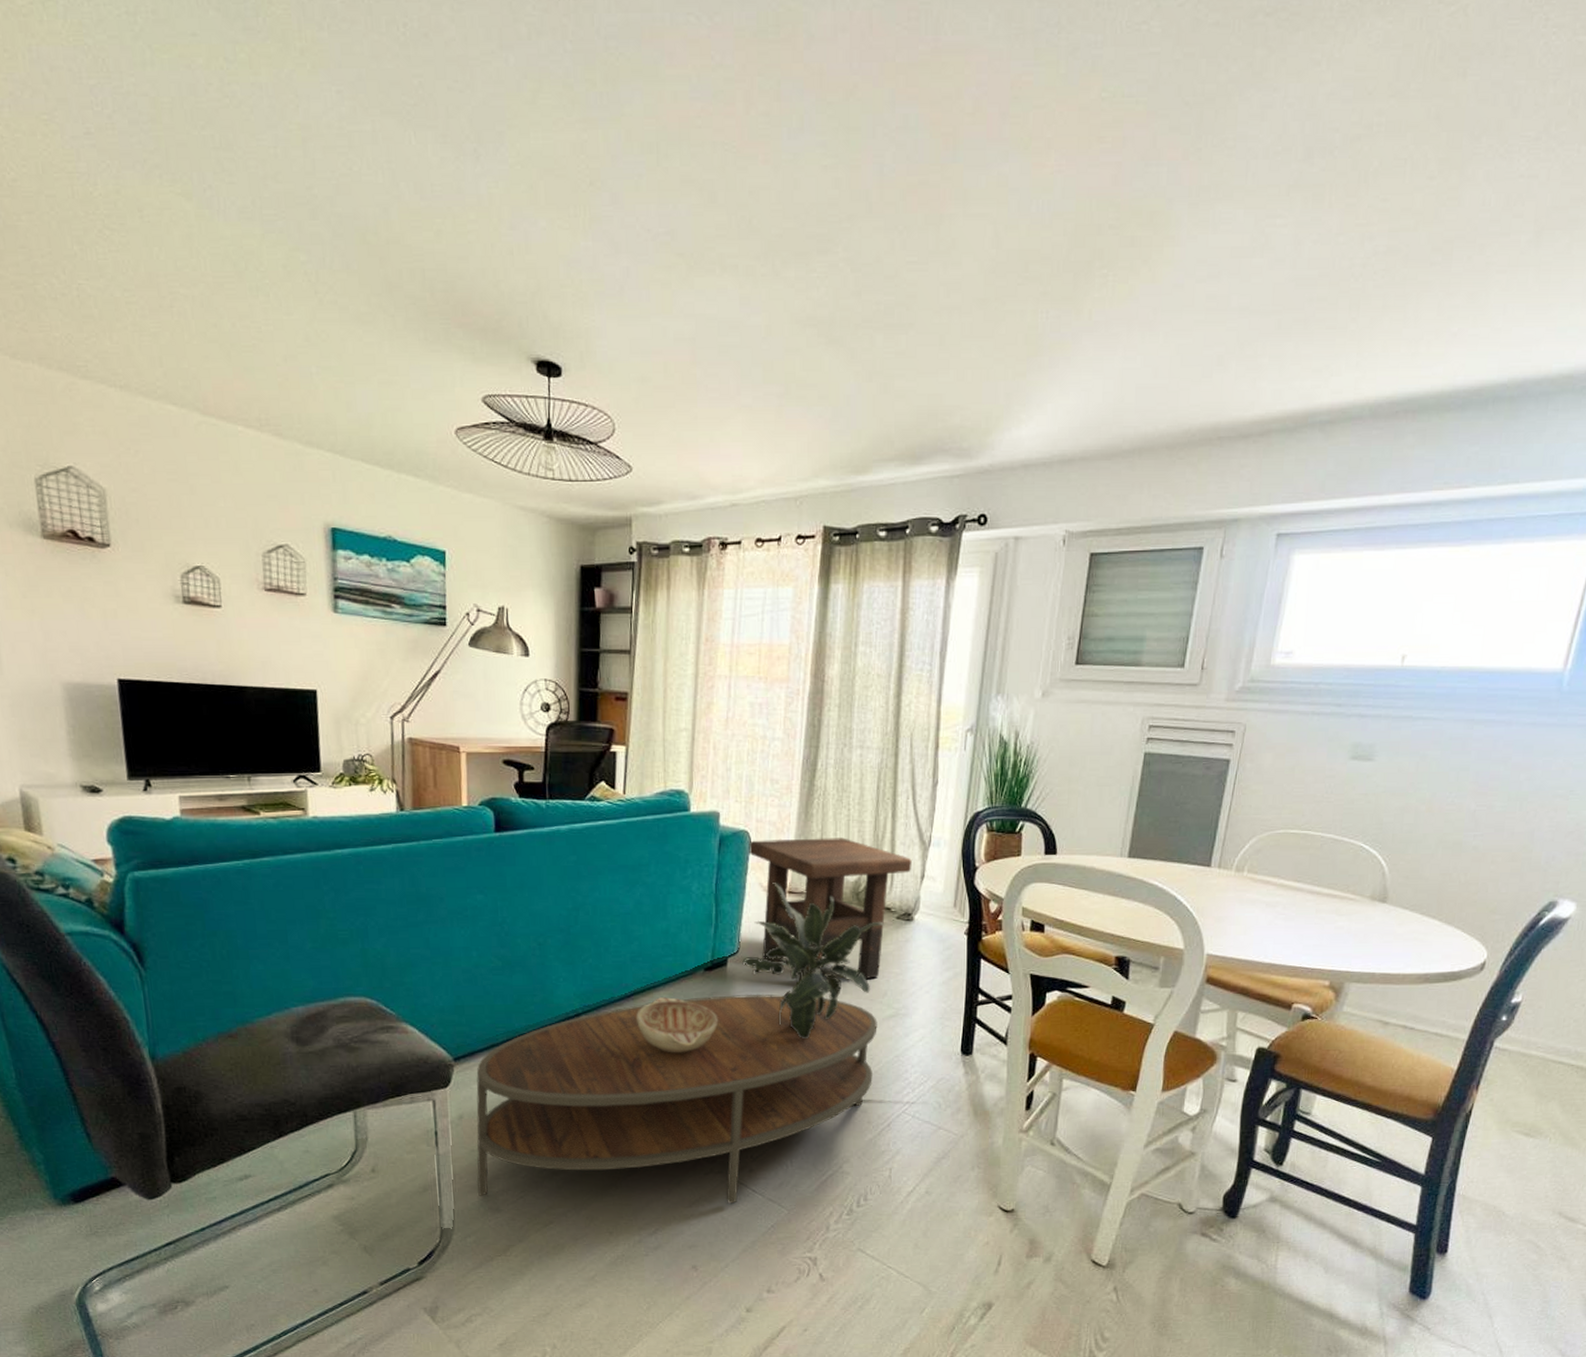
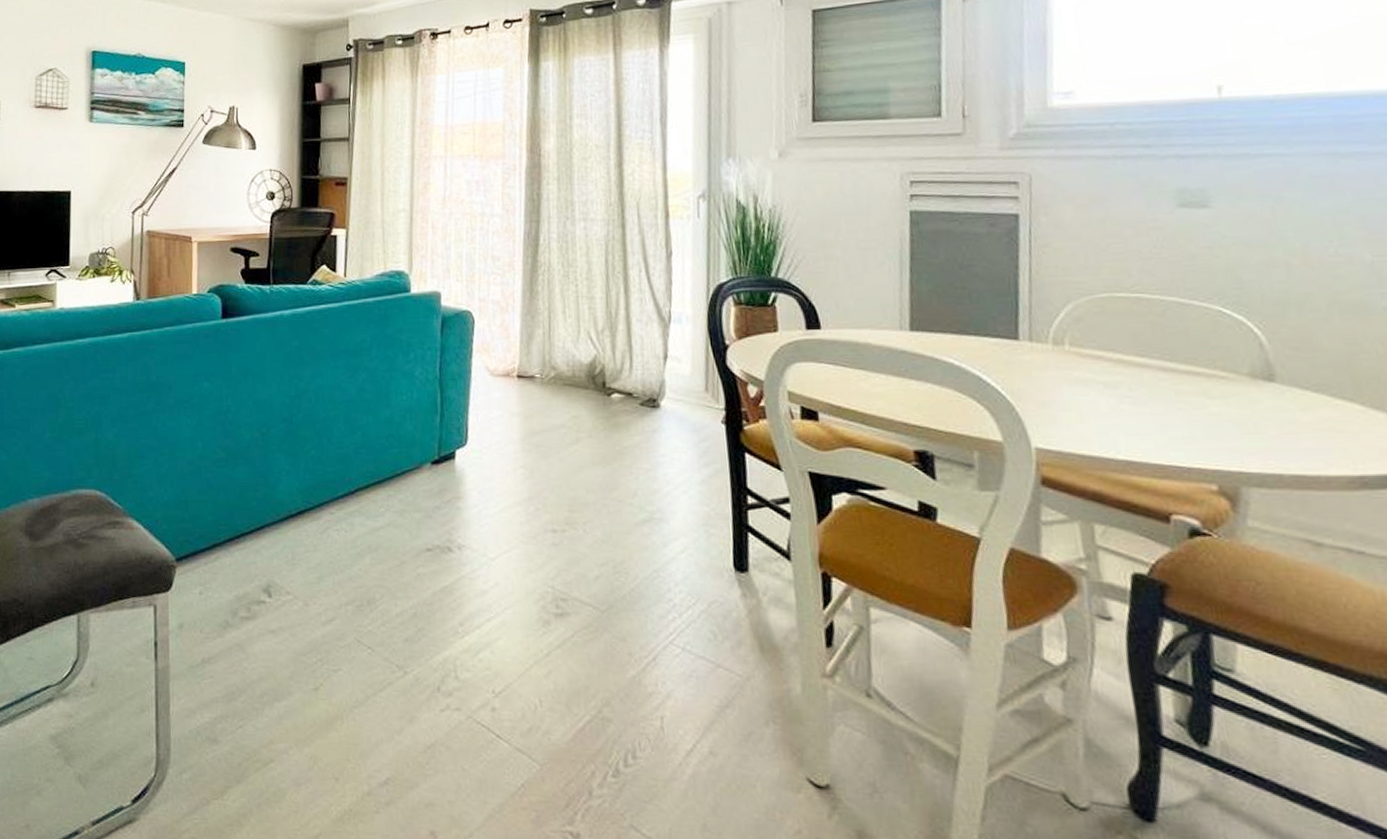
coffee table: present [476,994,877,1204] -> none [195,491,630,751]
decorative bowl: present [637,997,718,1053] -> none [361,494,448,560]
potted plant: present [742,883,885,1040] -> none [472,366,628,547]
side table: present [749,838,912,982] -> none [472,316,652,479]

